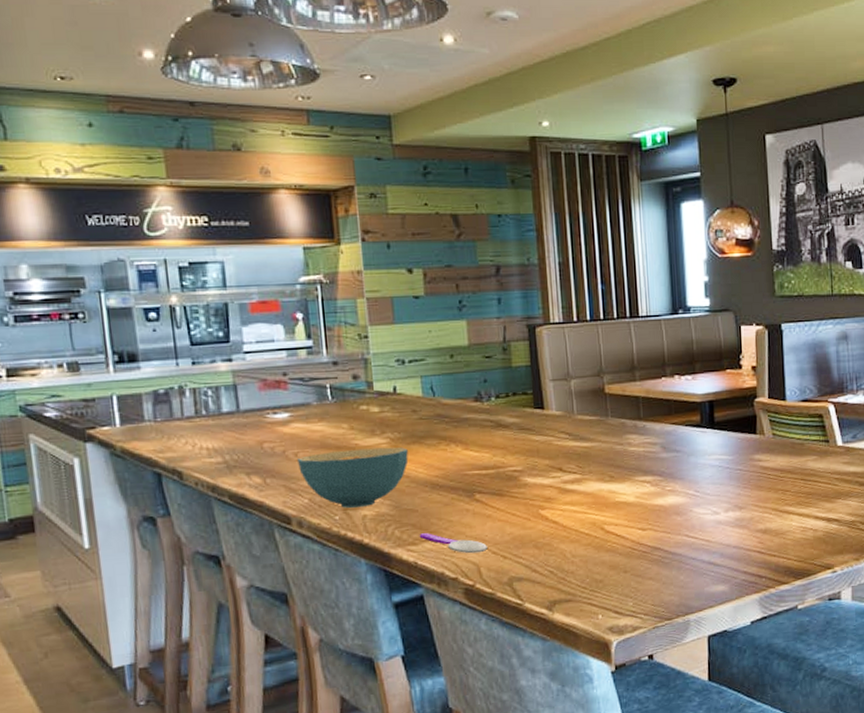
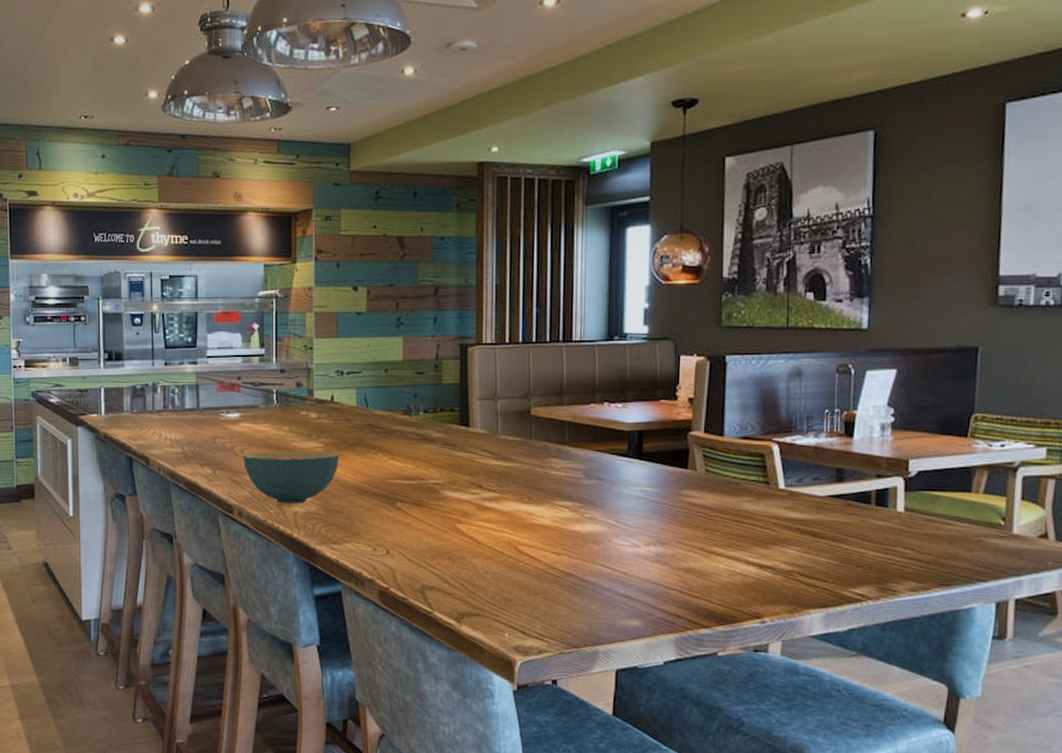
spoon: present [419,533,487,554] -> none [342,534,404,559]

